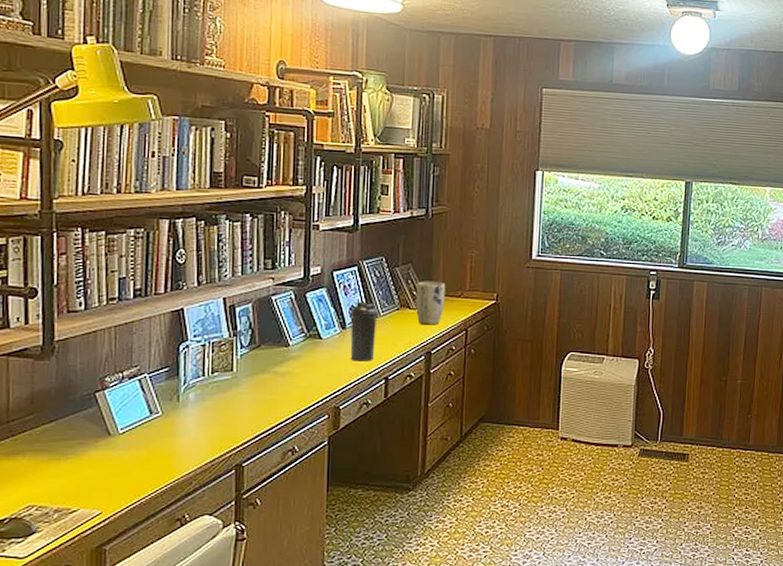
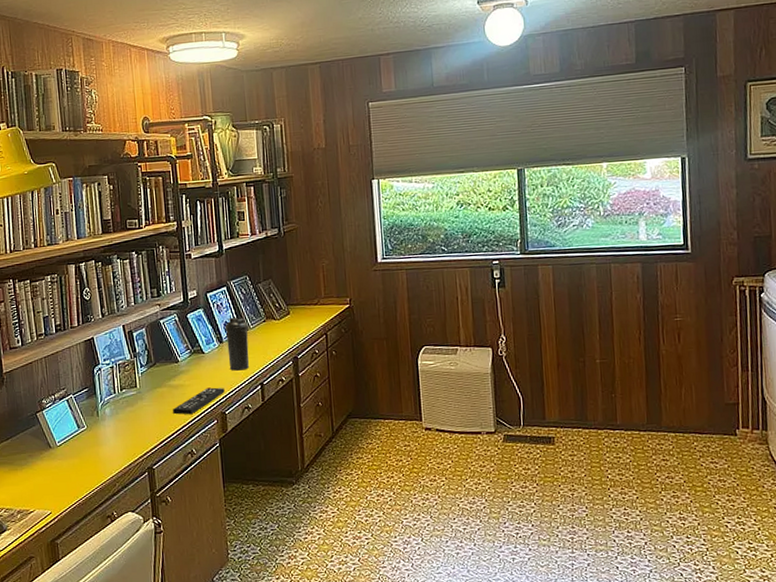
remote control: none [275,378,341,407] -> present [173,387,225,415]
plant pot: present [415,281,446,325] -> none [277,292,305,333]

